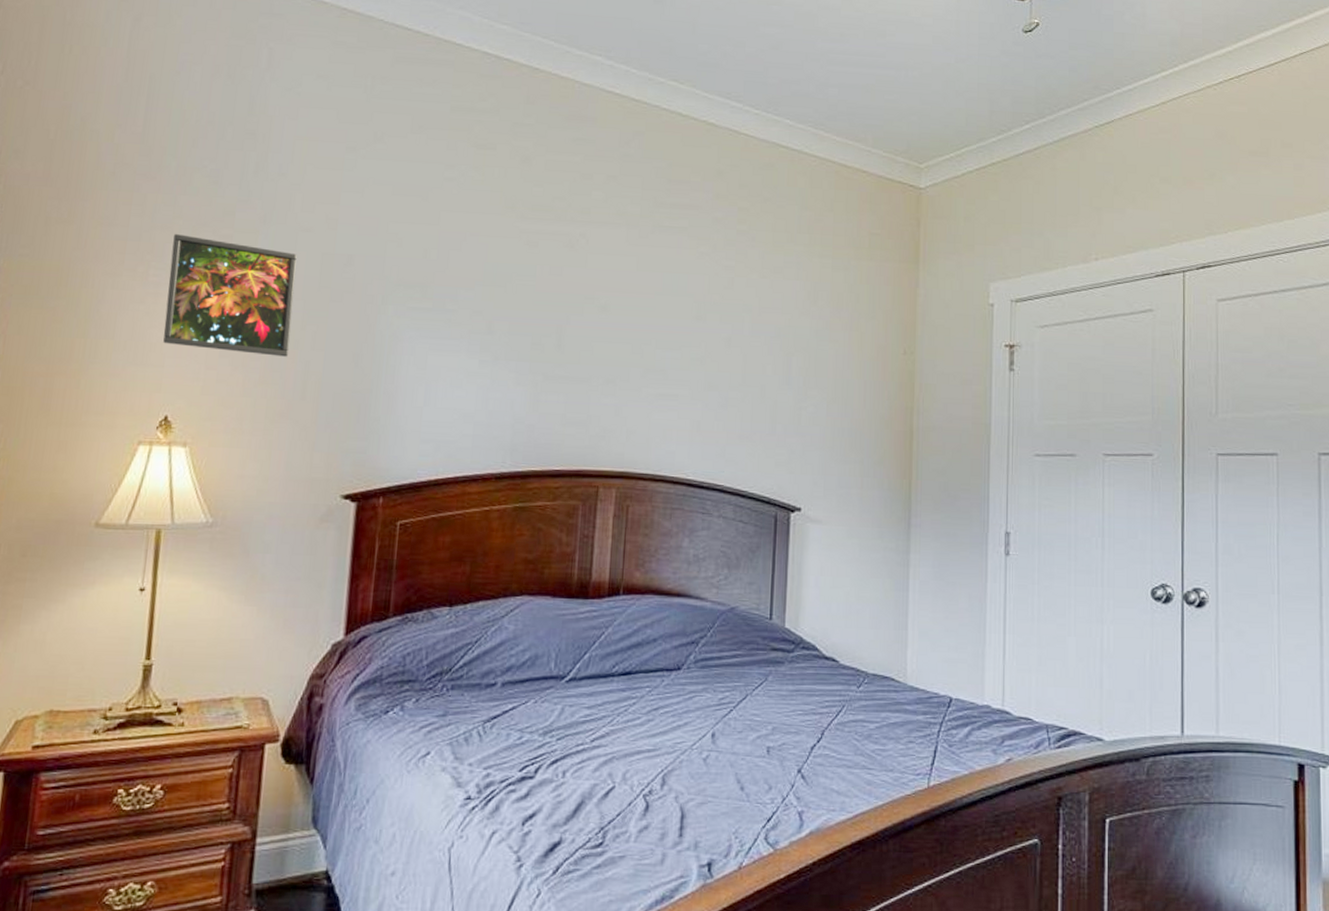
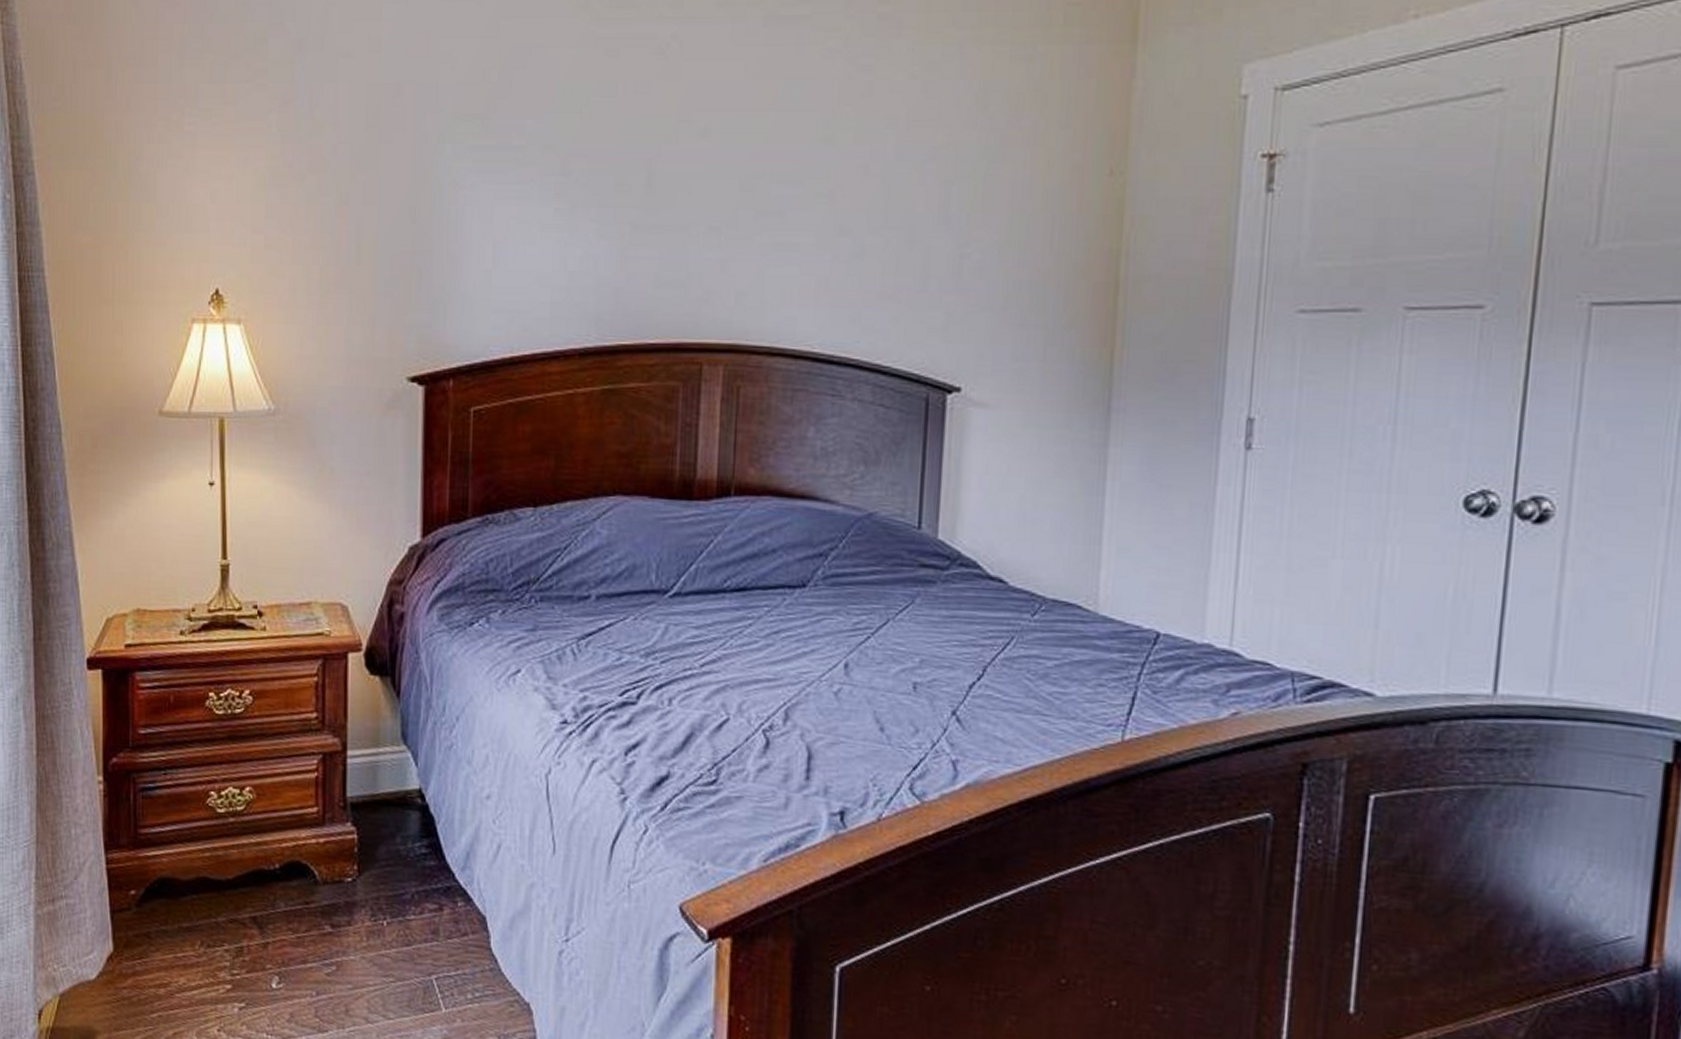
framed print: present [163,234,297,357] -> none [205,72,340,214]

